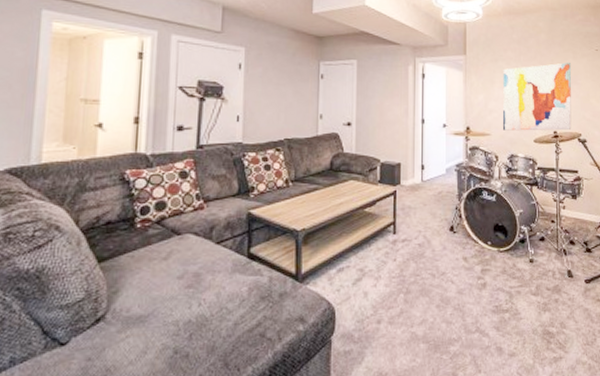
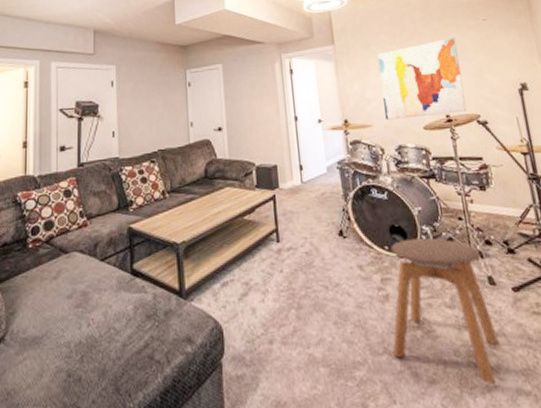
stool: none [484,236,569,356] -> present [390,237,500,385]

